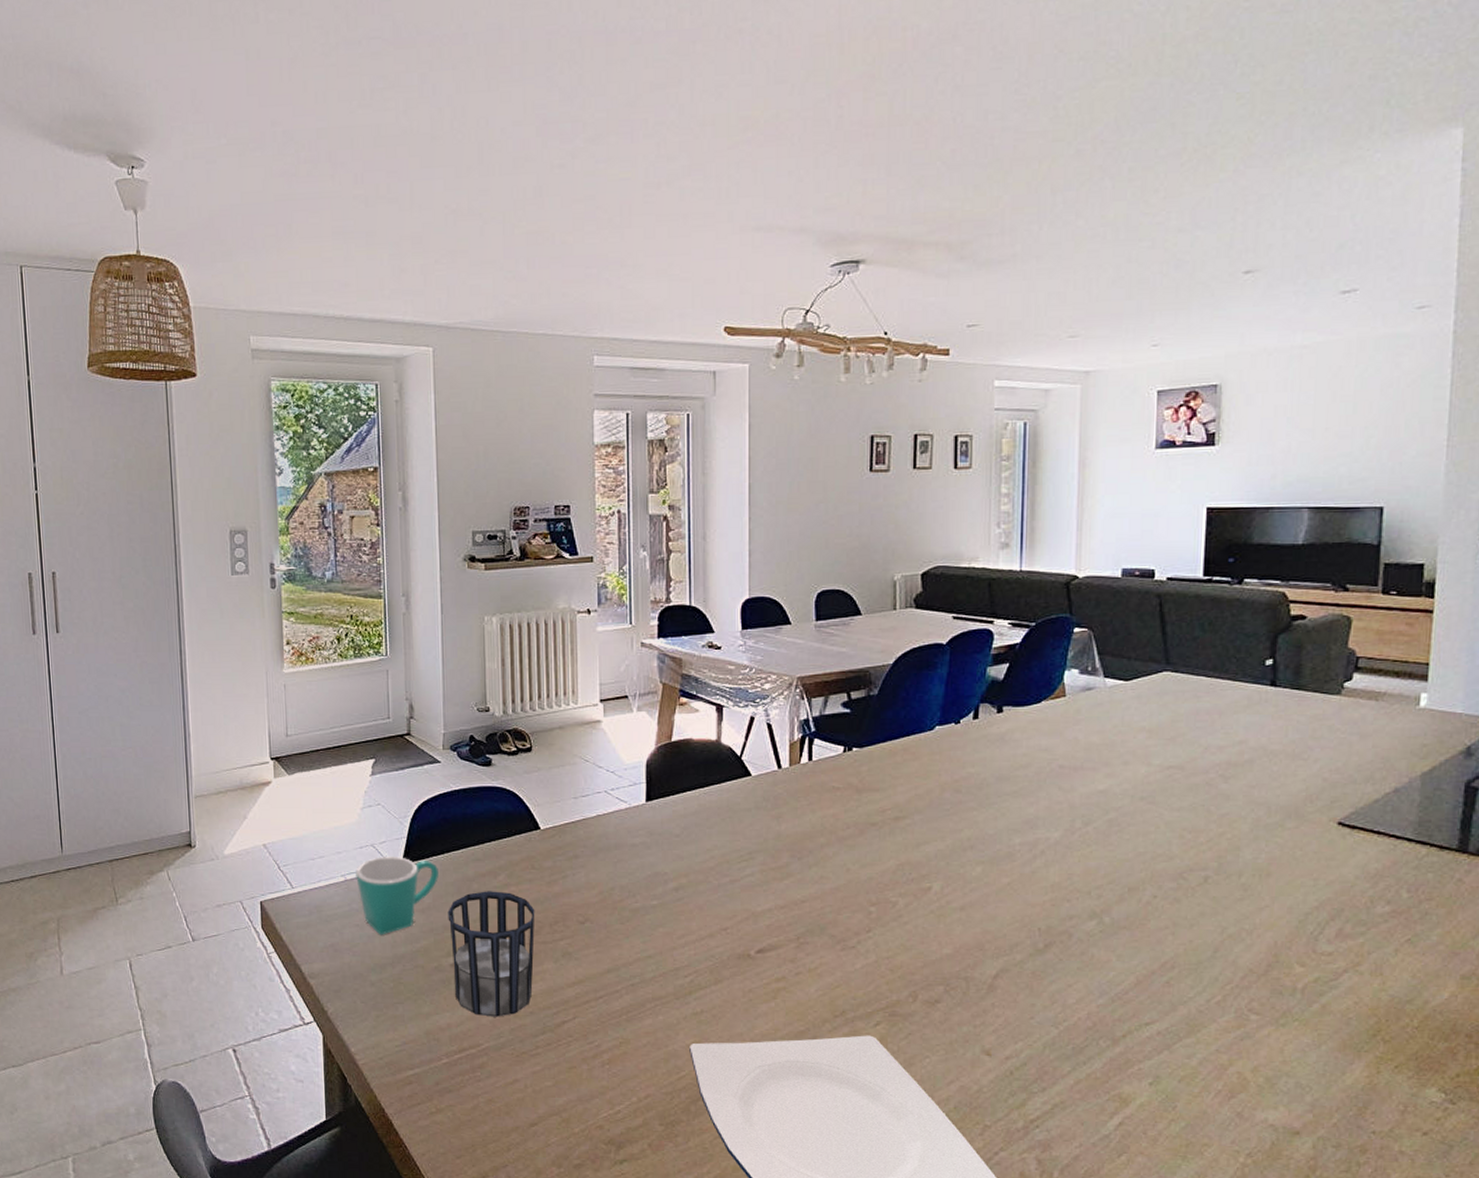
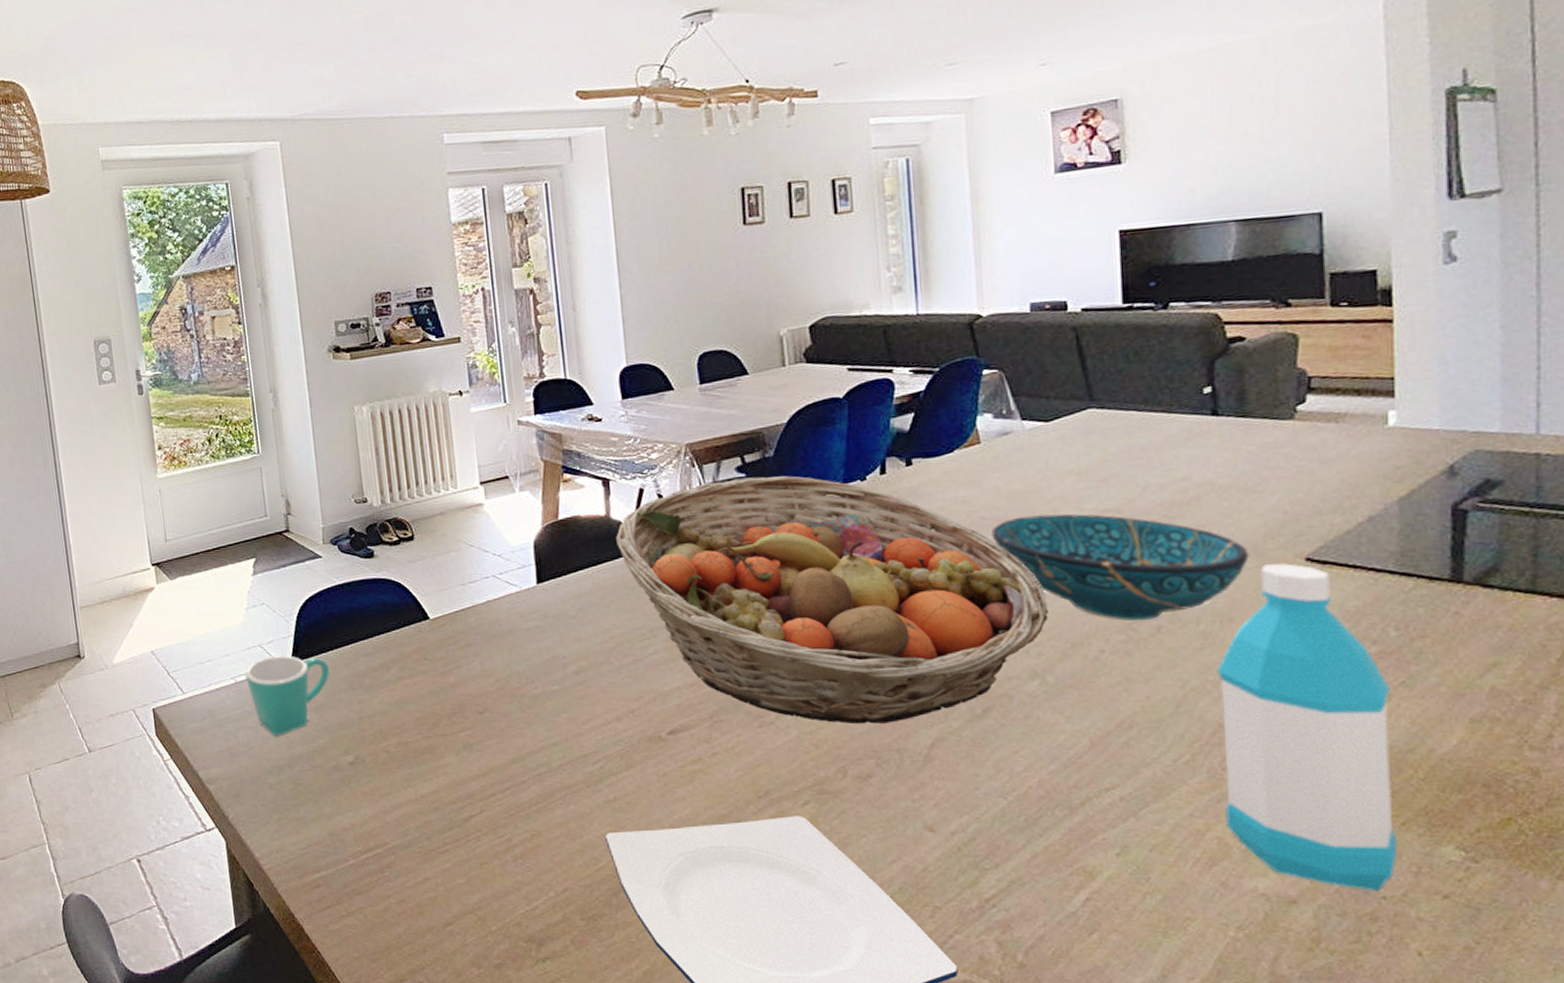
cup: present [447,891,535,1017] -> none [341,685,436,815]
fruit basket: none [725,713,1111,953] -> present [616,476,1048,724]
decorative bowl: none [1067,767,1290,871] -> present [991,513,1249,622]
water bottle: none [1247,826,1398,1127] -> present [1217,563,1399,892]

